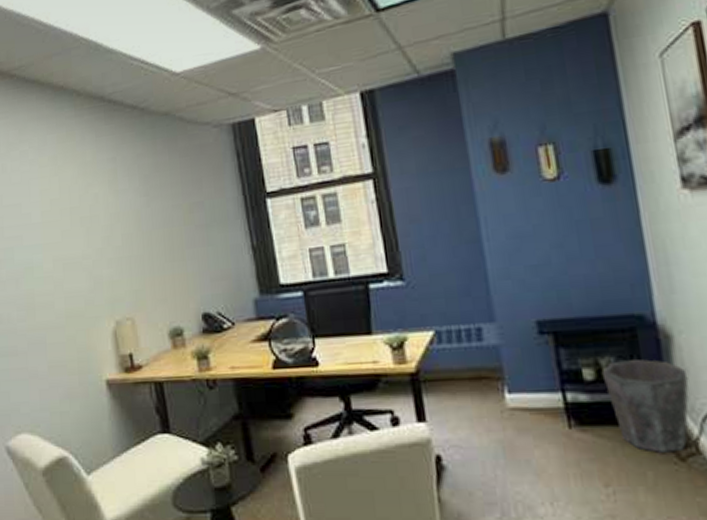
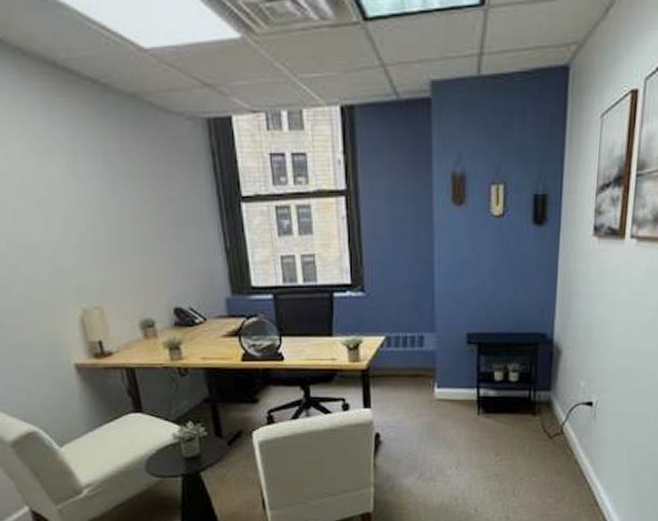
waste bin: present [601,359,689,453] -> none [508,367,567,433]

